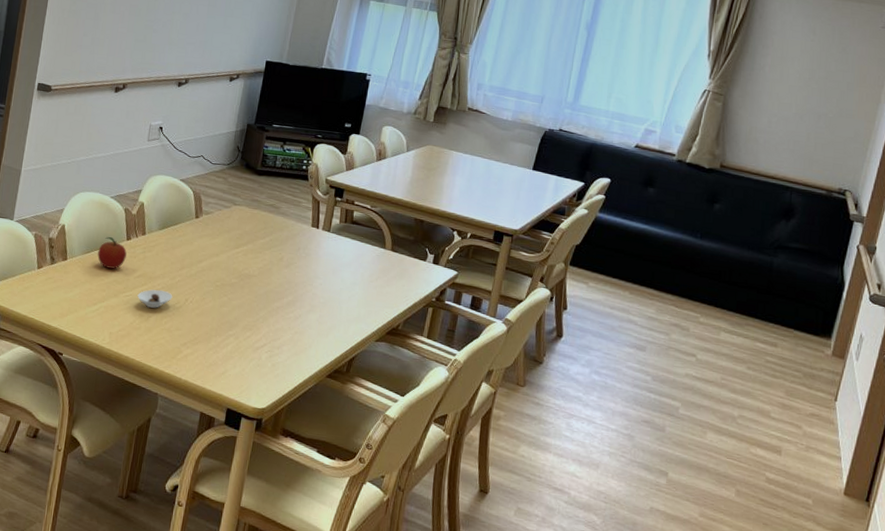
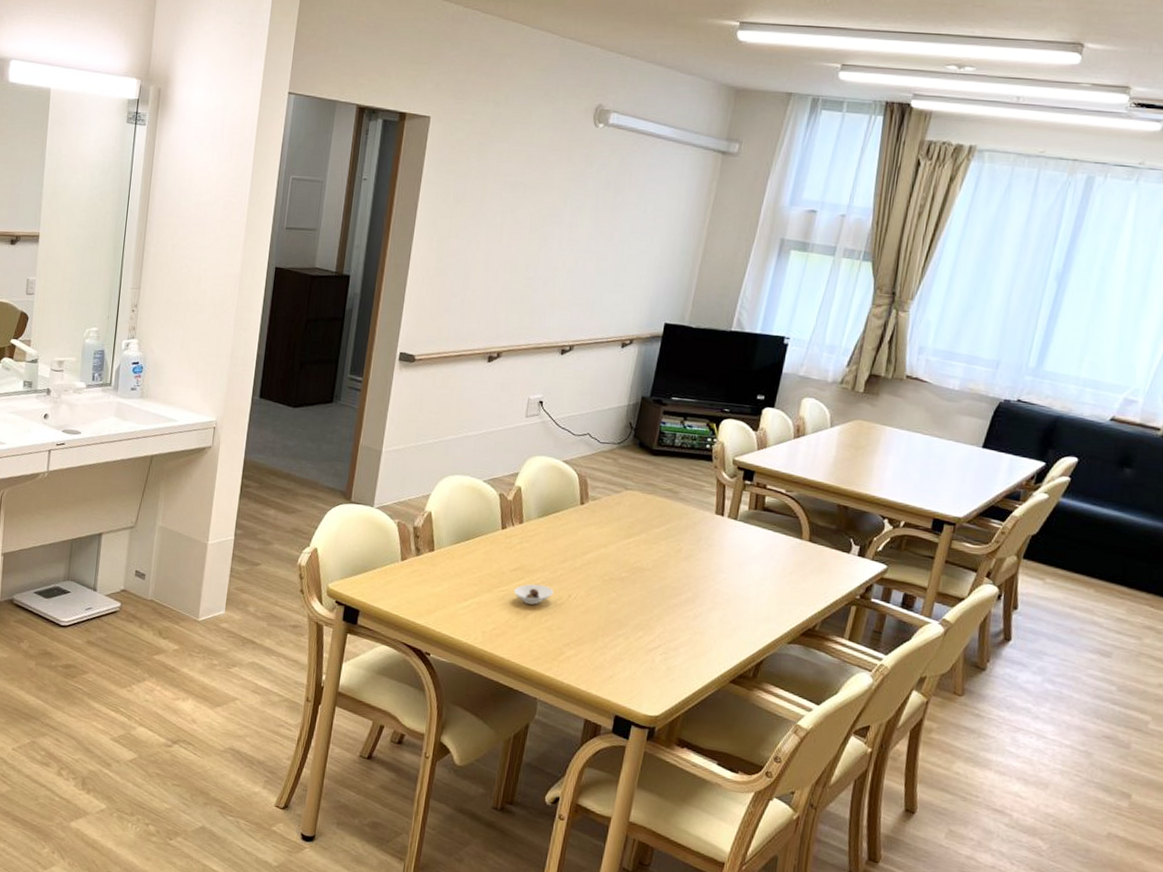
fruit: present [97,237,127,269] -> none [468,525,502,561]

